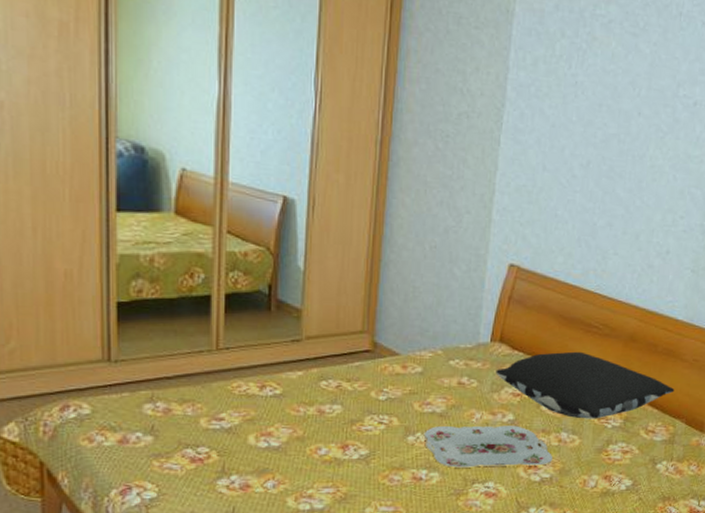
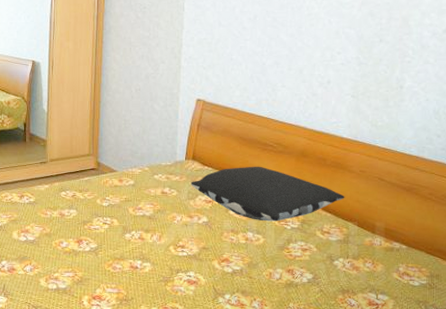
serving tray: present [425,425,553,468] -> none [138,226,242,260]

